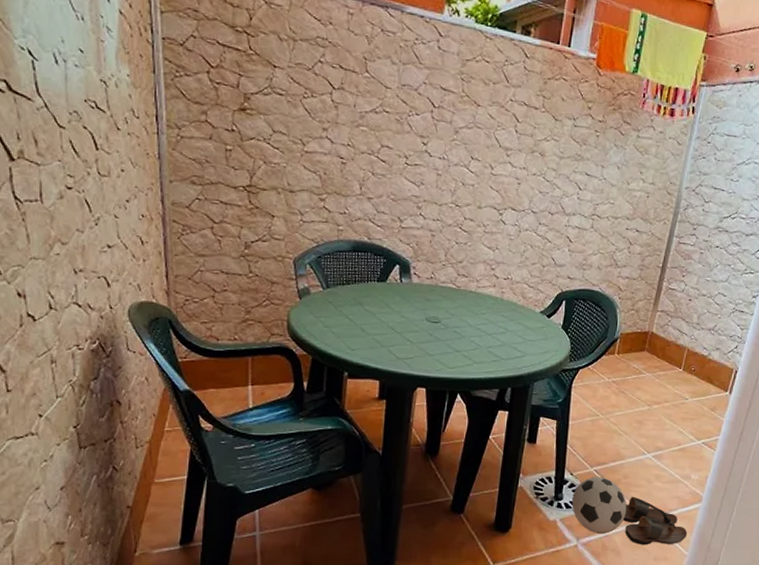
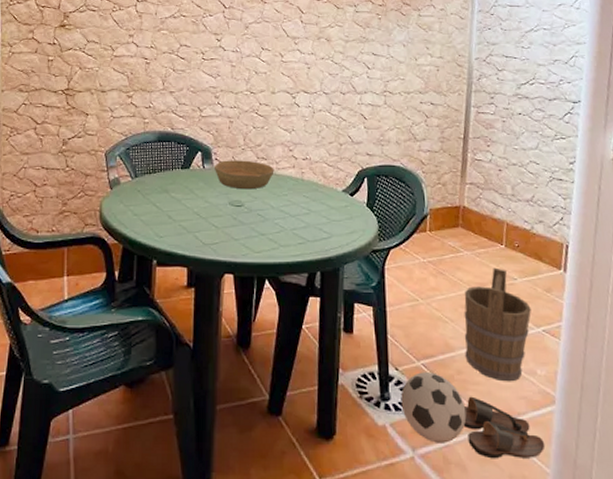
bowl: none [412,275,475,307] -> present [213,160,274,190]
bucket: none [633,388,696,485] -> present [464,267,531,382]

